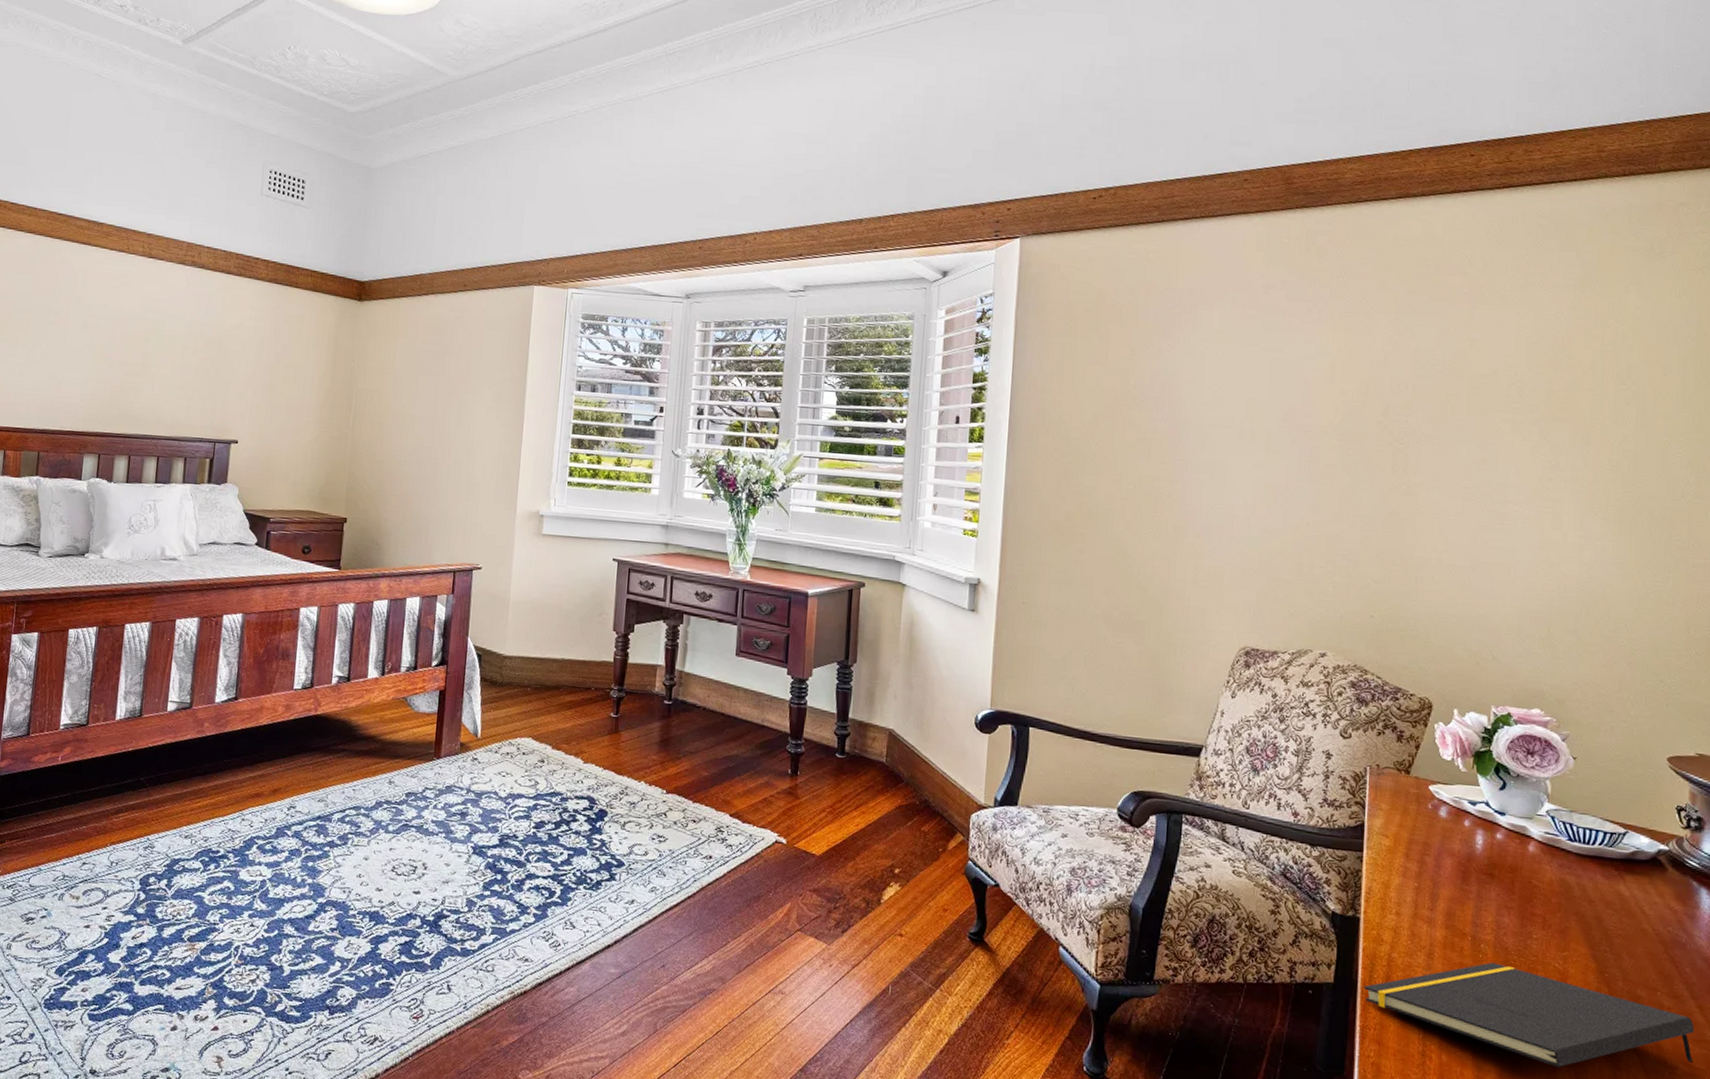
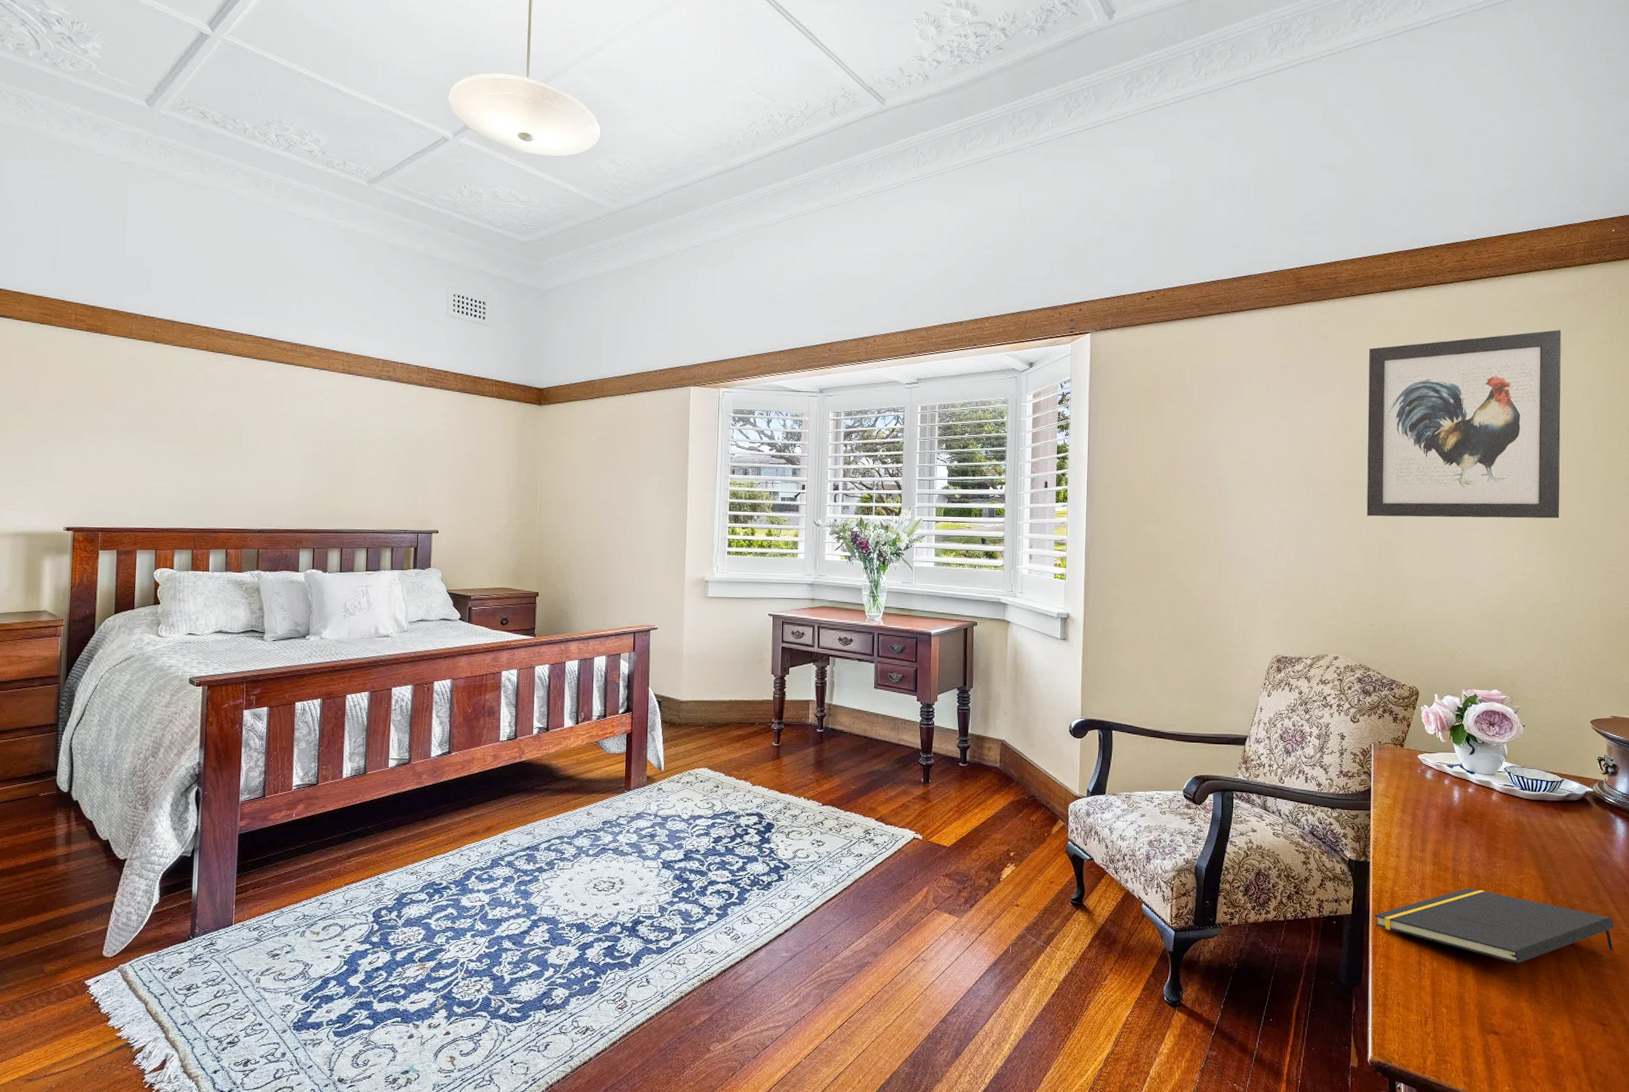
wall art: none [1369,252,1639,494] -> present [1366,330,1562,519]

